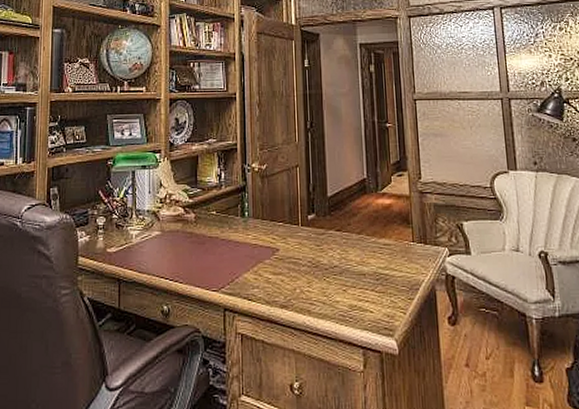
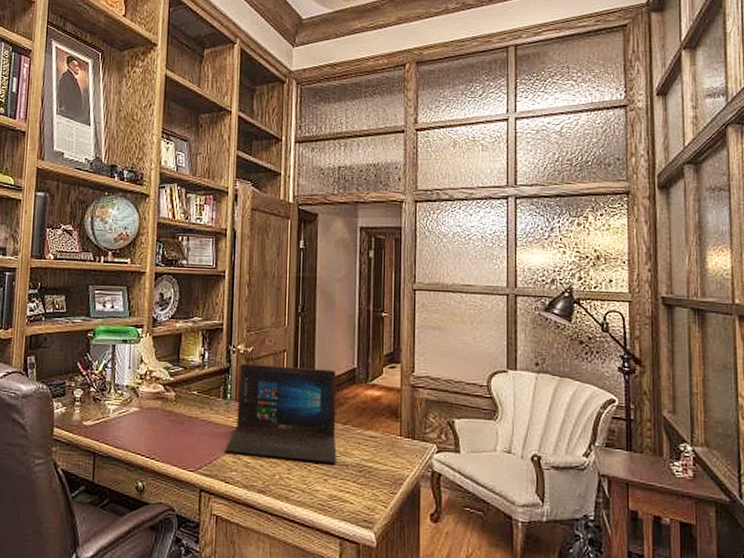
laptop: none [246,180,354,274] -> present [225,363,337,464]

